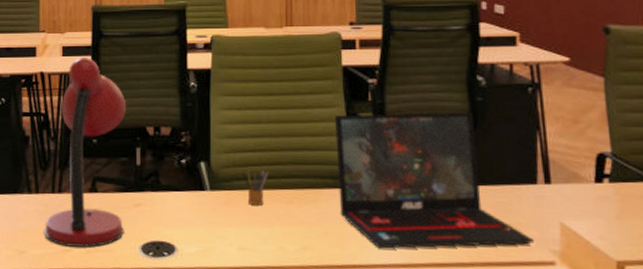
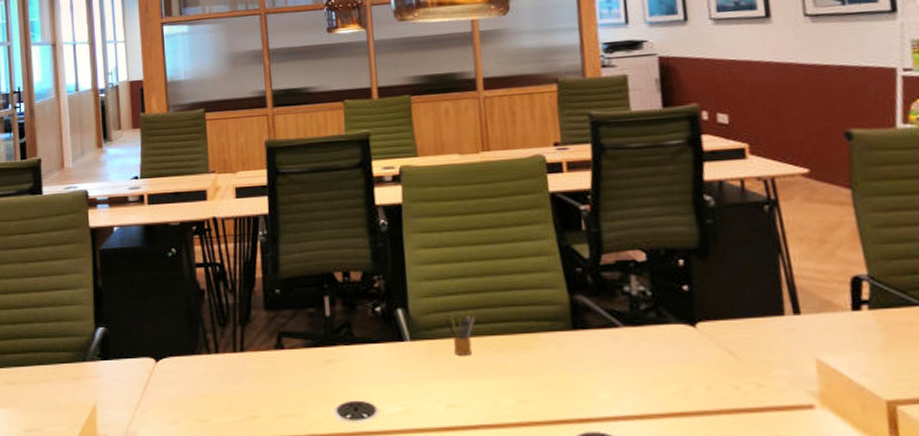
desk lamp: present [43,58,127,248] -> none [226,198,317,412]
laptop: present [335,112,534,249] -> none [545,236,787,399]

